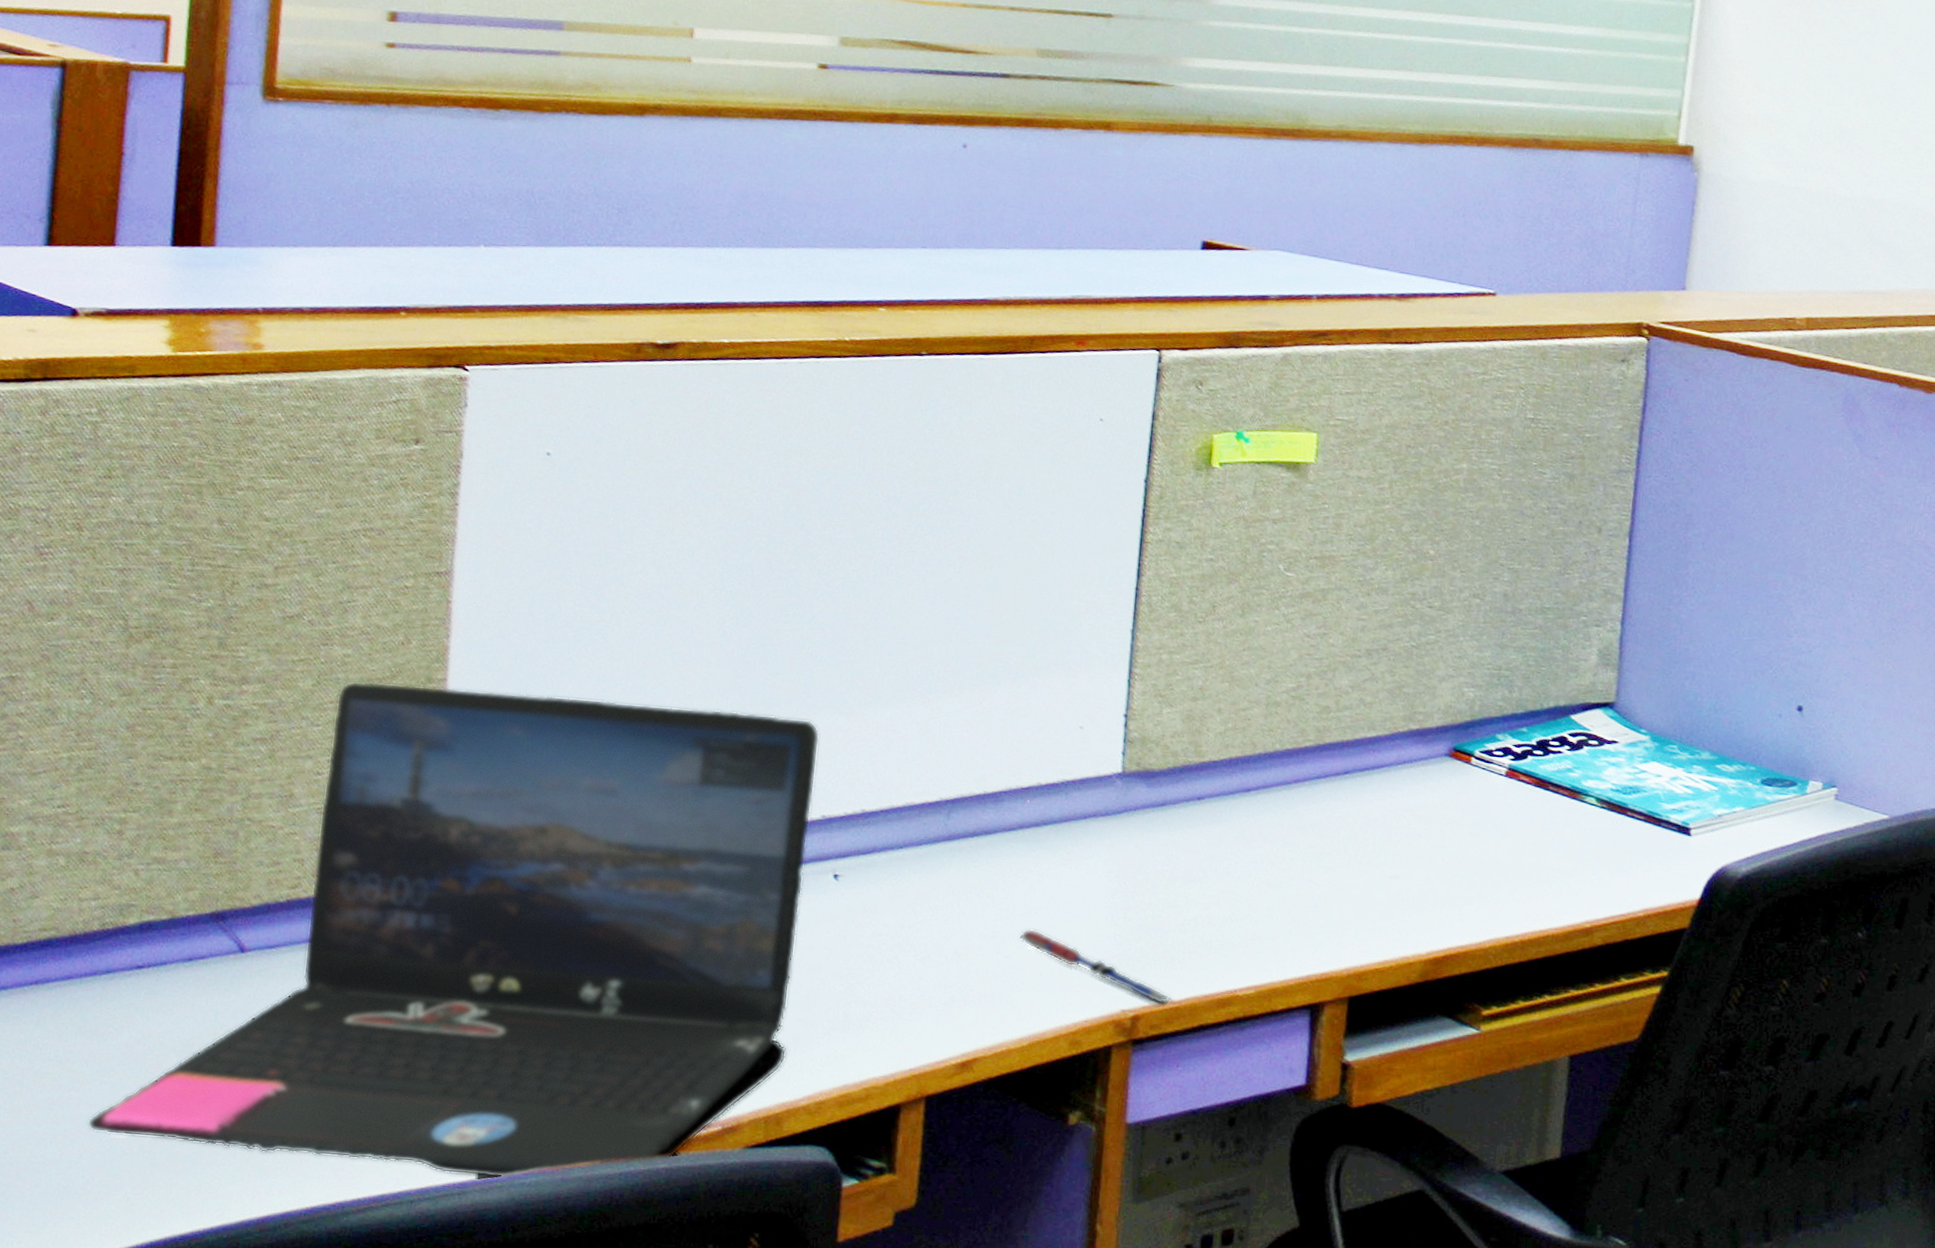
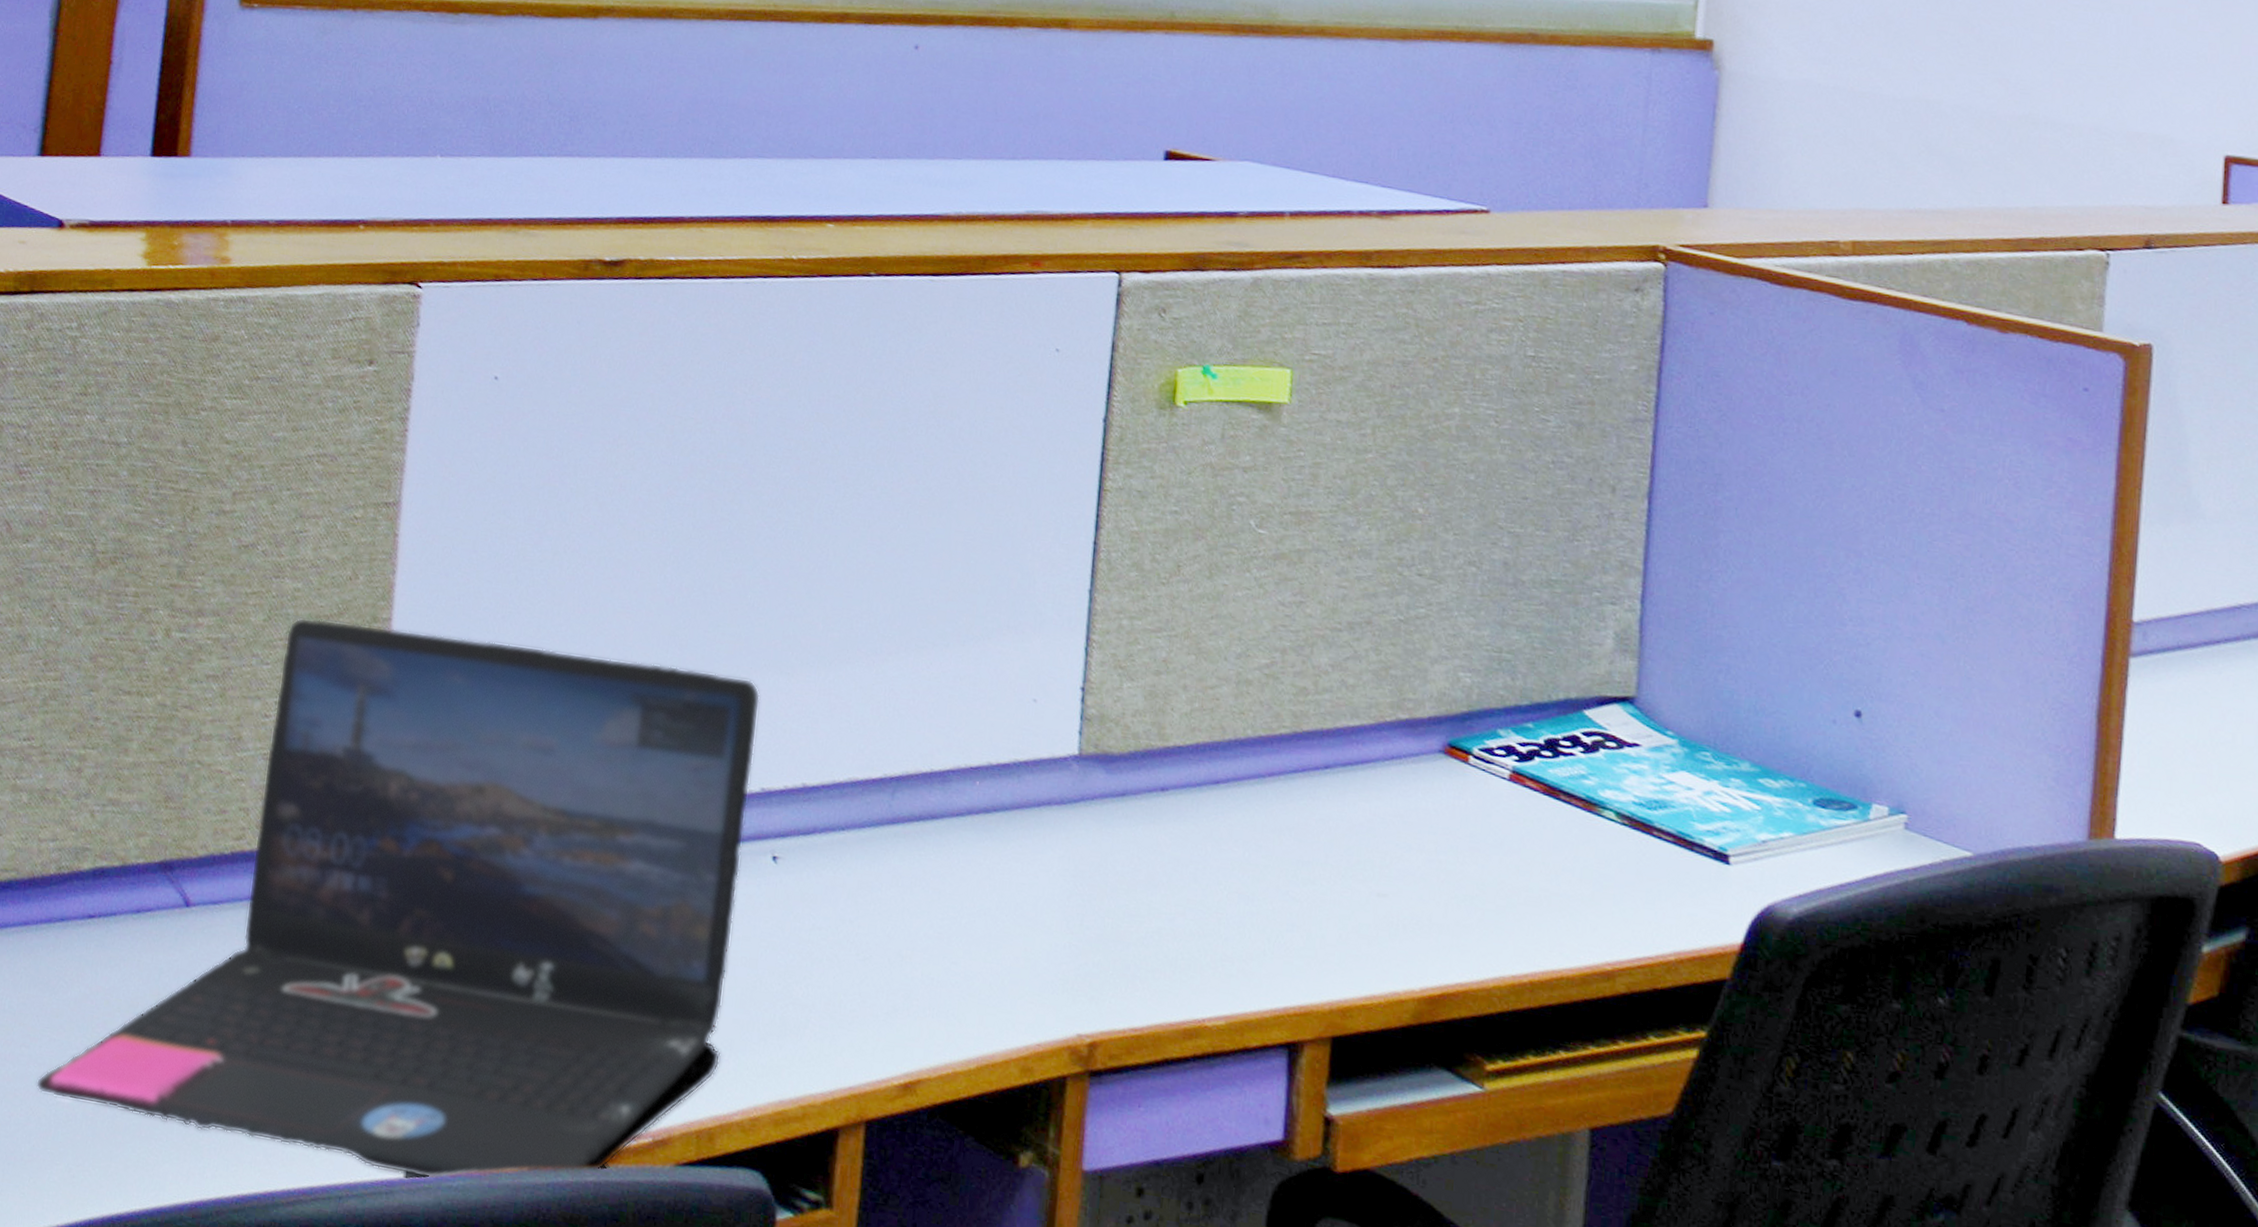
pen: present [1019,929,1173,1004] -> none [967,932,1134,1031]

